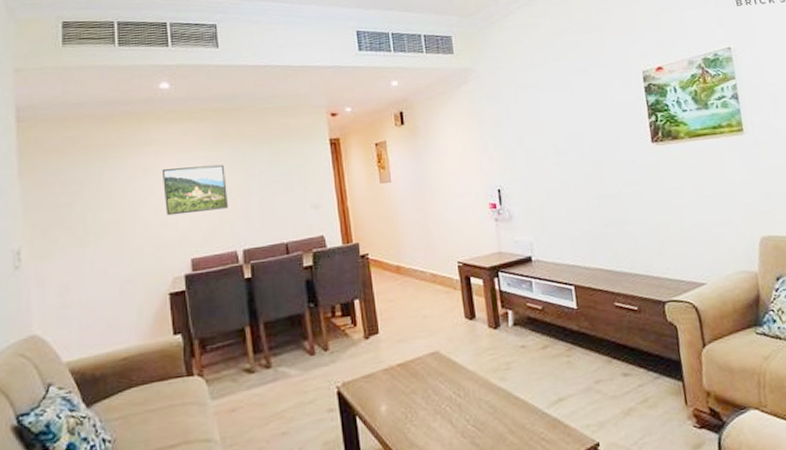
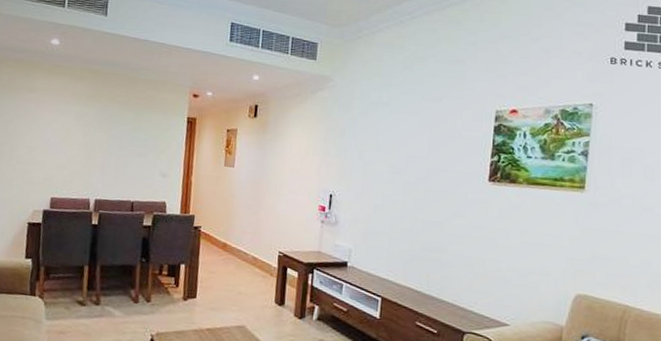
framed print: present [161,164,228,216] -> none [37,114,93,161]

